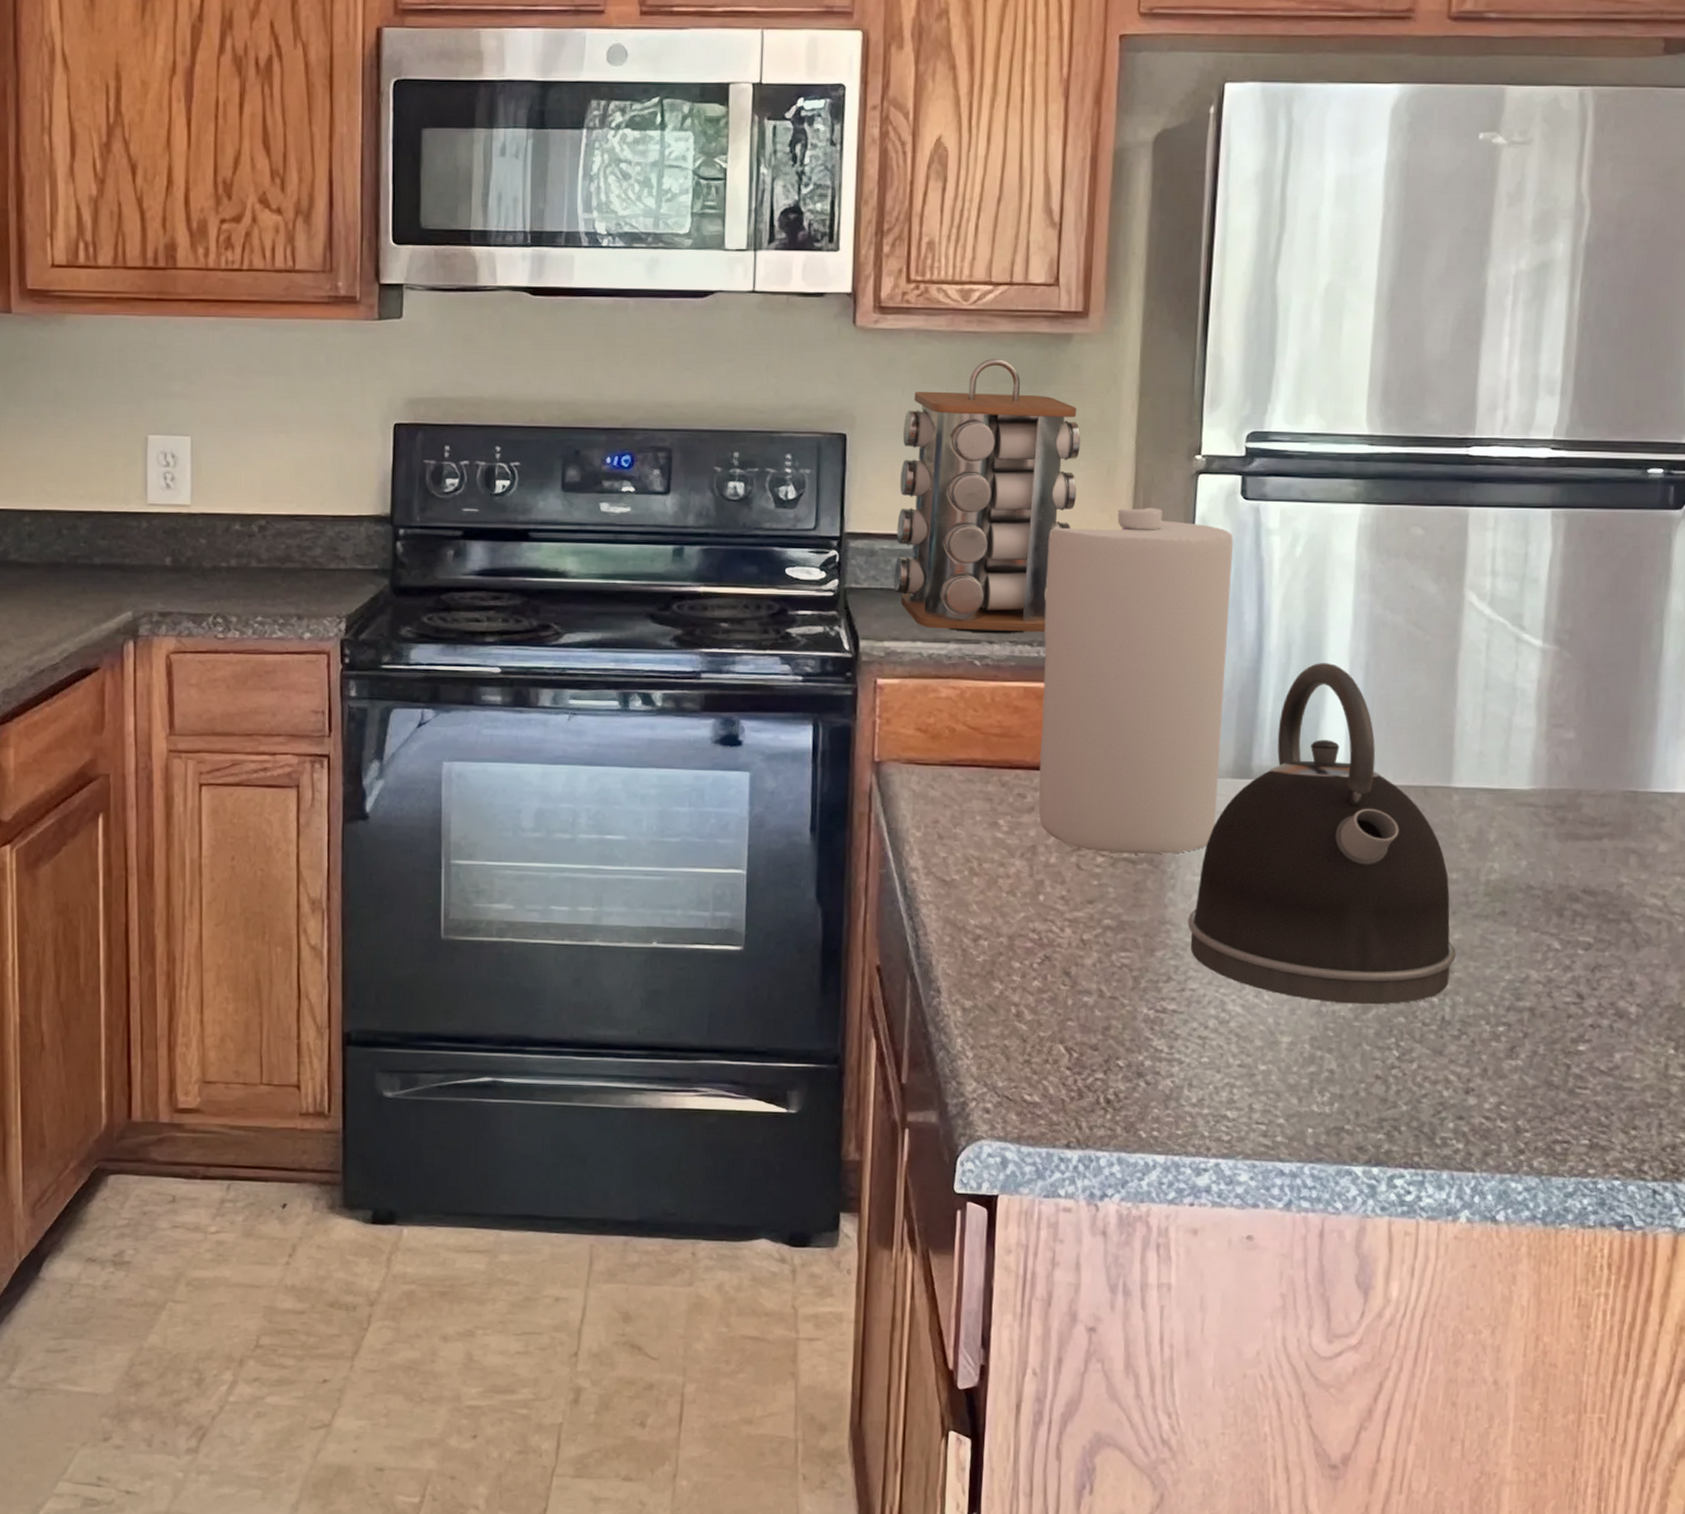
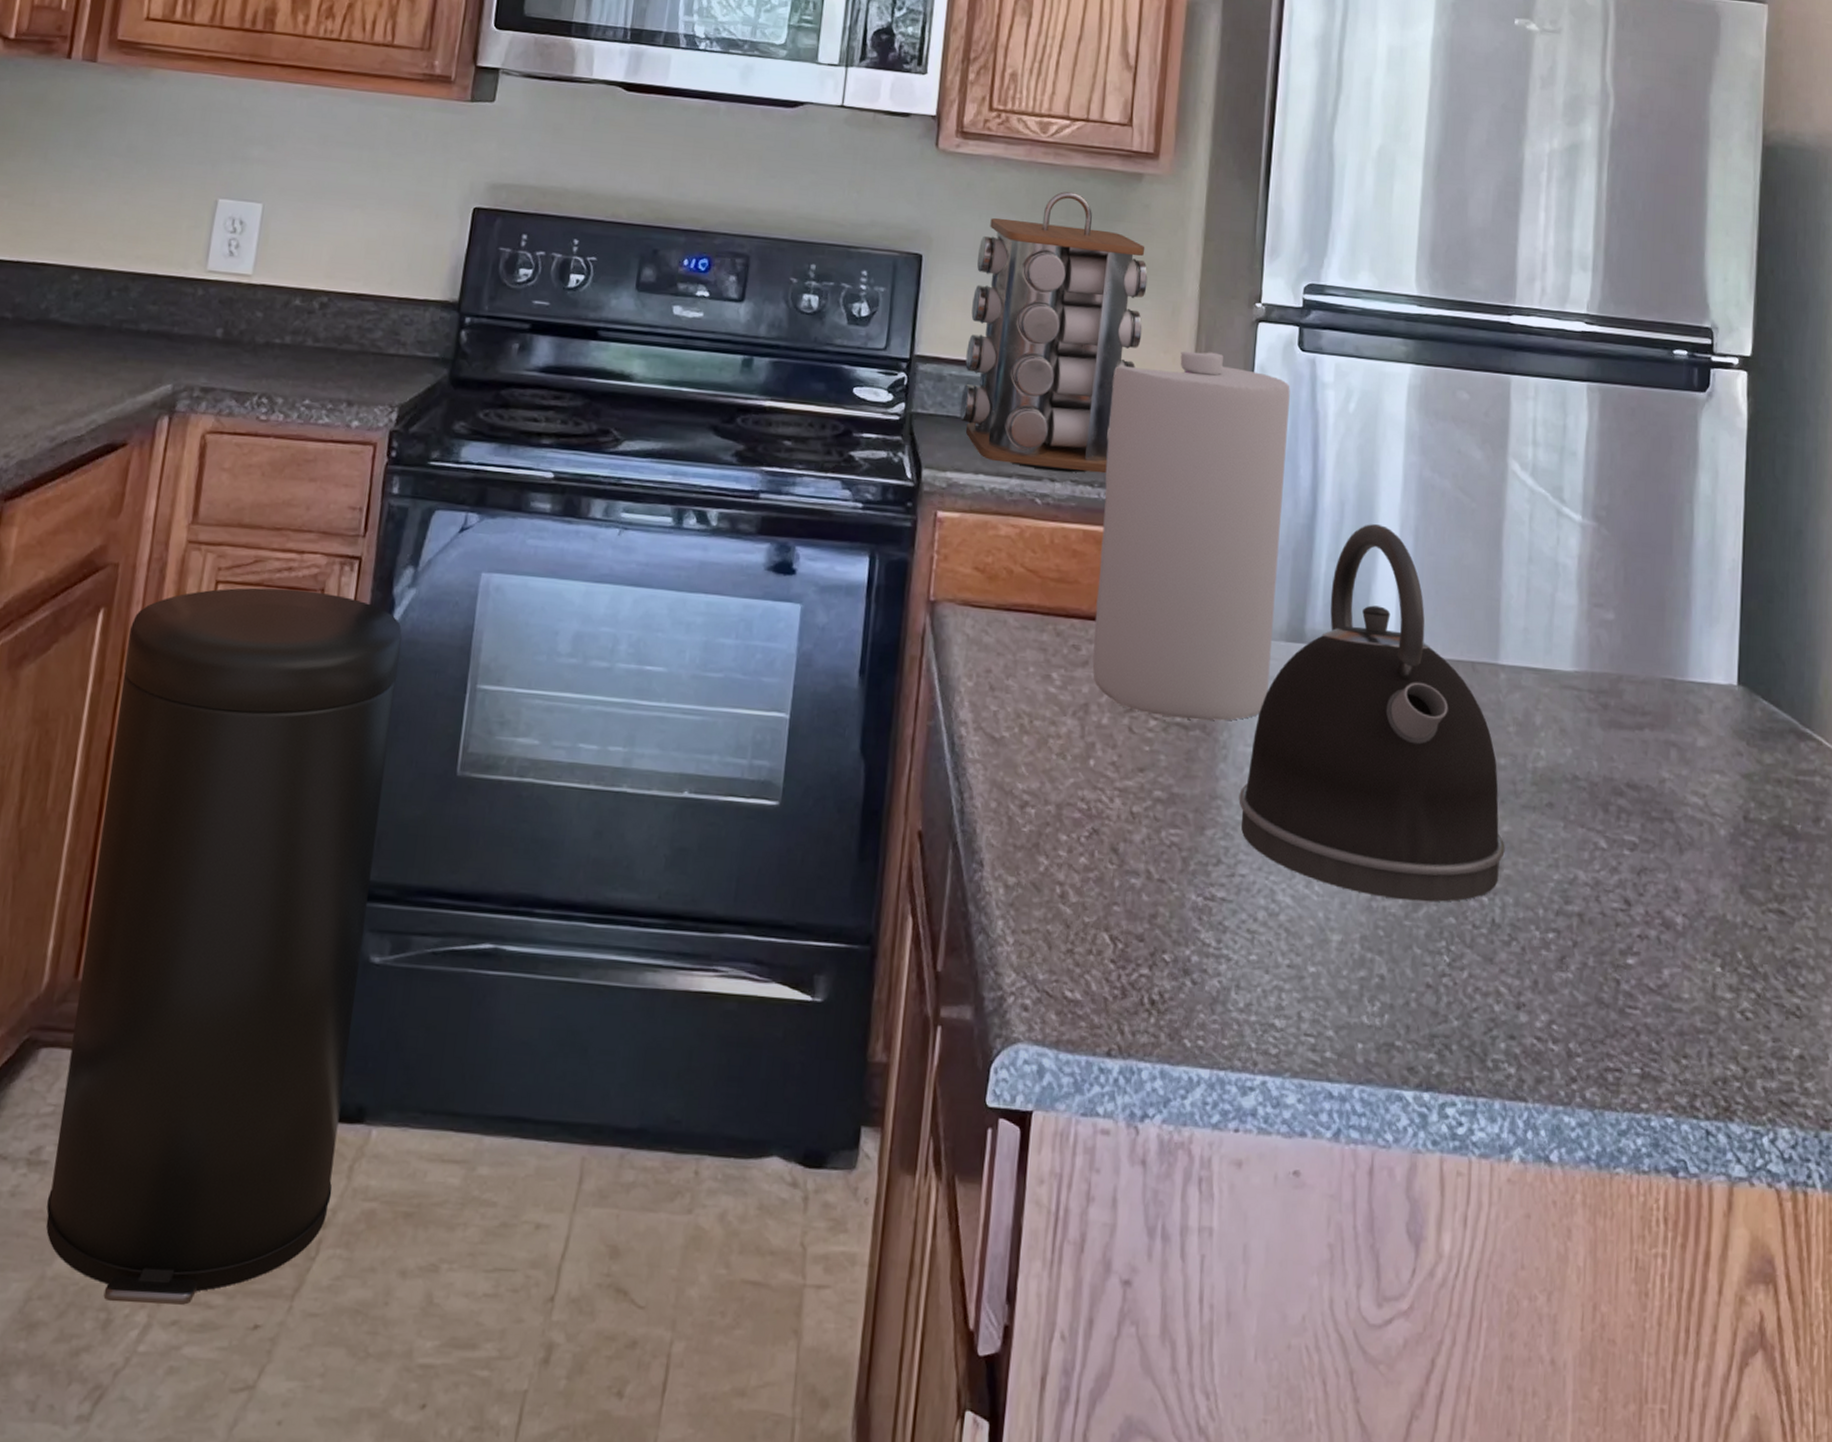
pedal bin: none [128,787,377,1366] -> present [46,587,403,1305]

